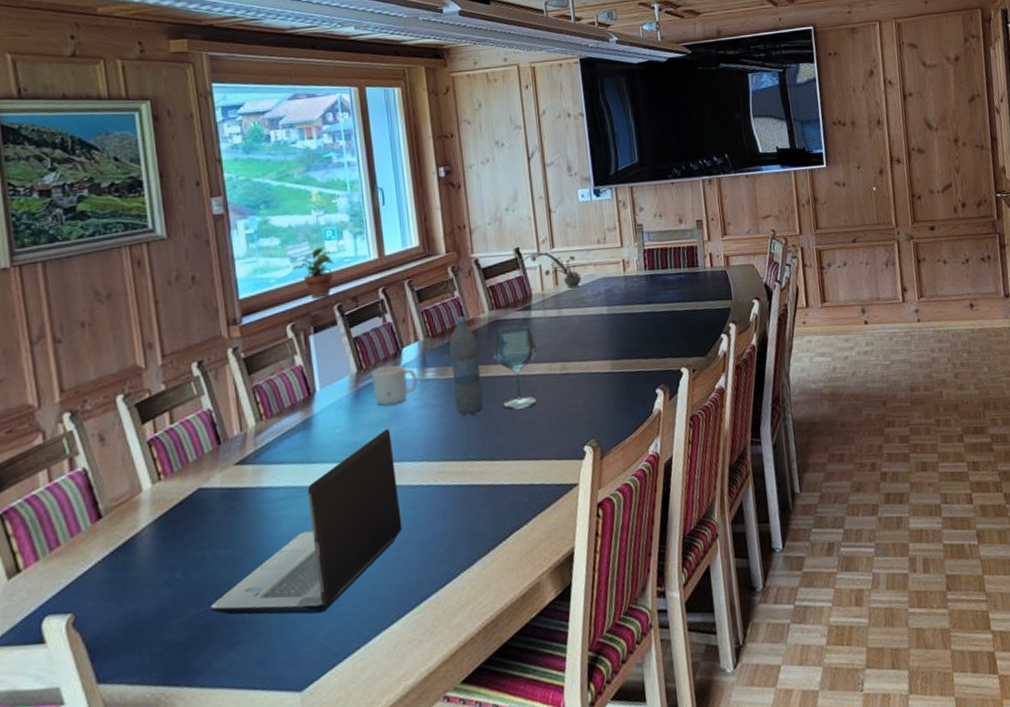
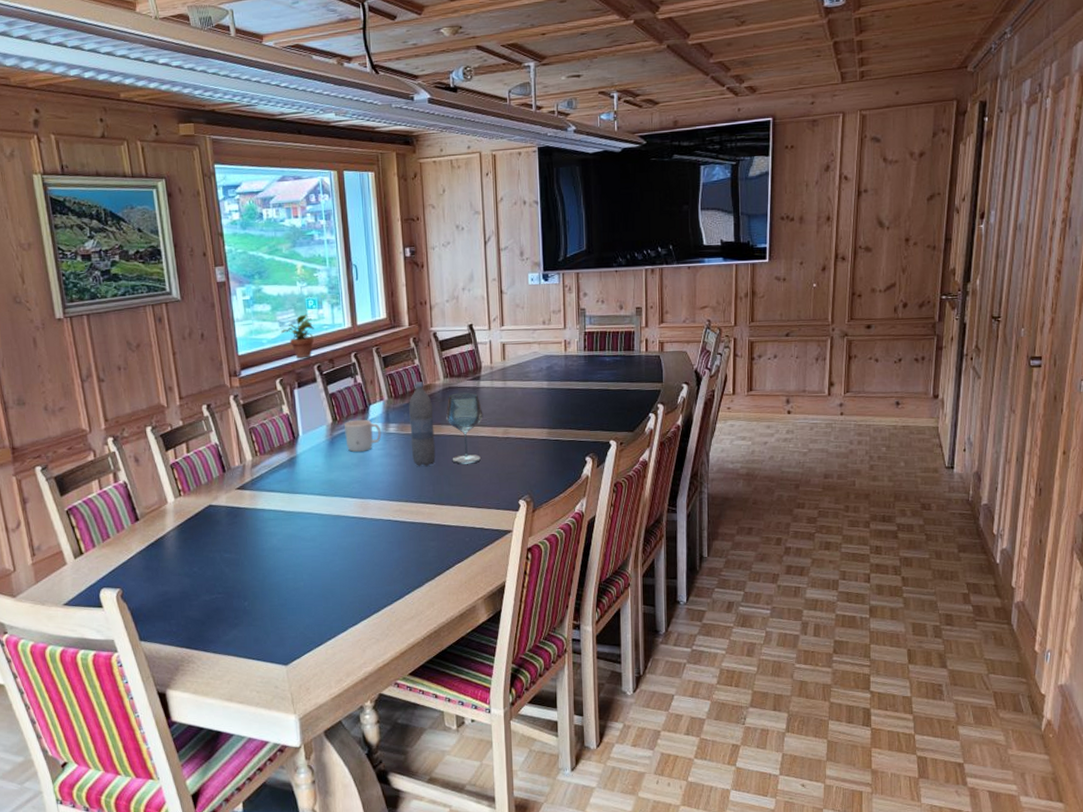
laptop computer: present [210,428,402,615] -> none [219,471,366,610]
flower arrangement: present [518,251,582,289] -> none [471,329,527,363]

